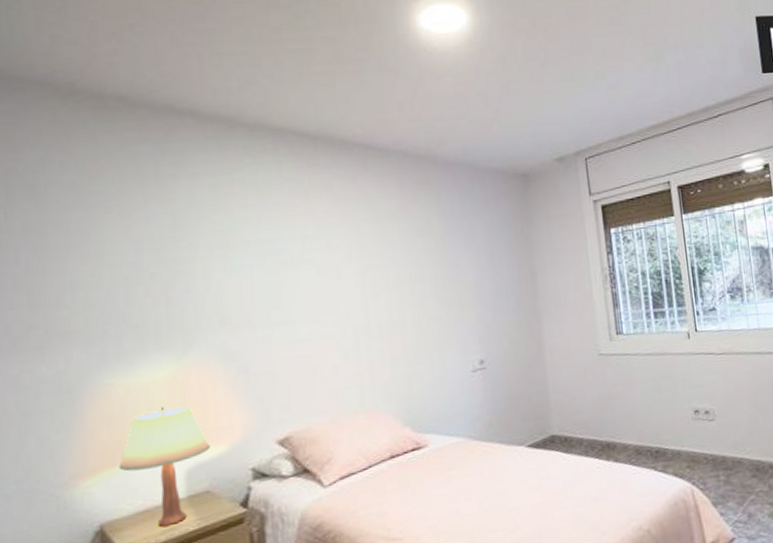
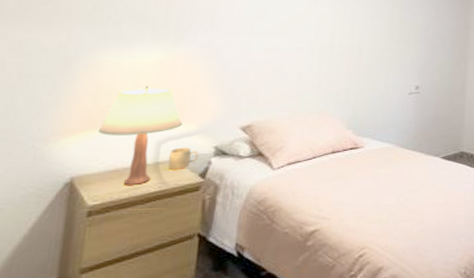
mug: none [201,473,236,503] -> present [168,147,199,171]

